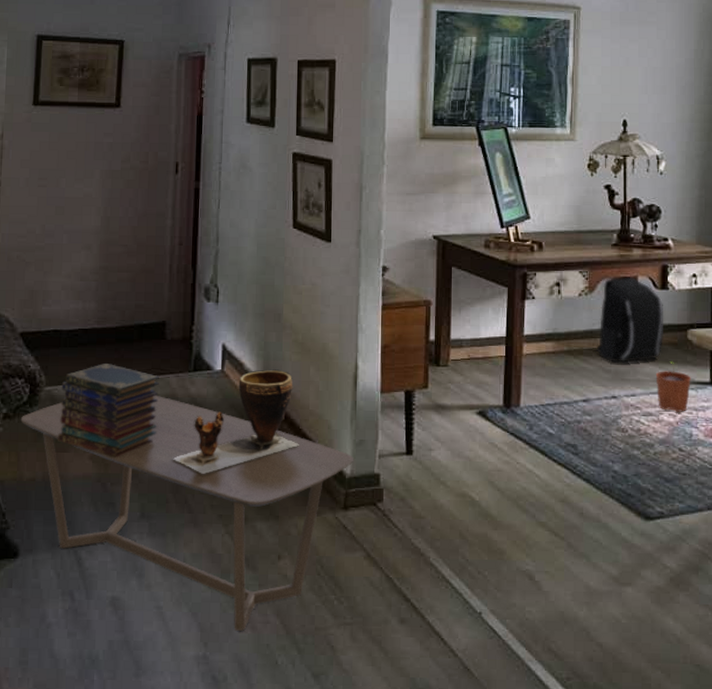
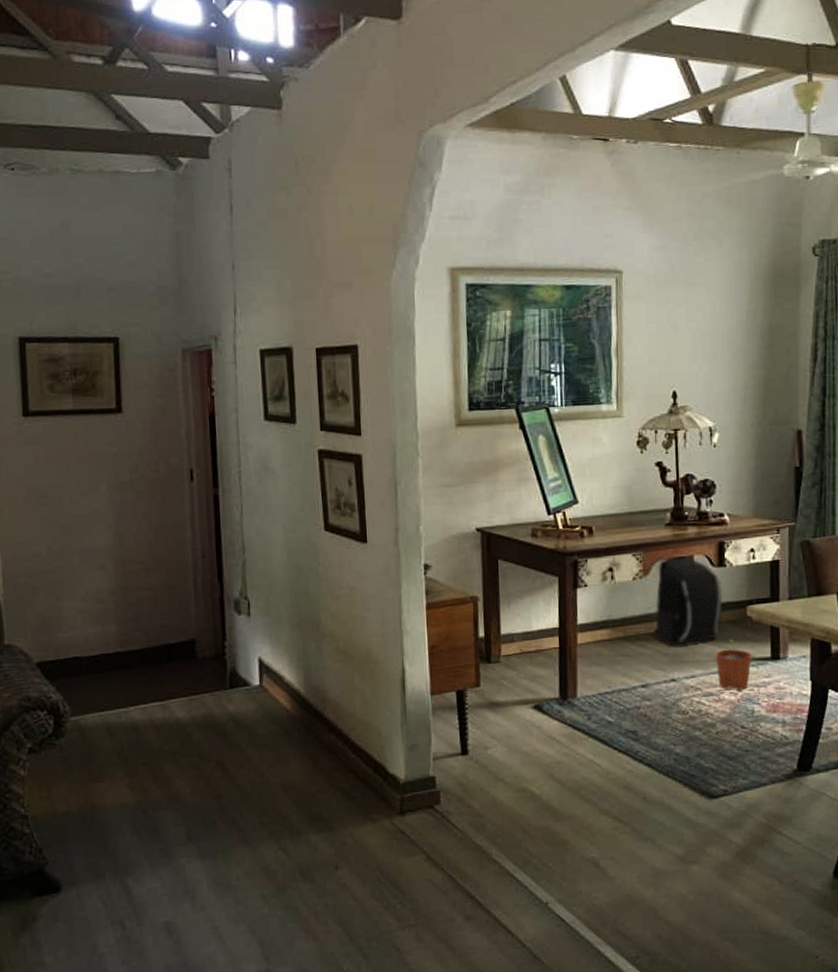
coffee table: present [20,396,353,631] -> none [47,716,407,943]
book stack: present [58,362,159,458] -> none [88,687,196,783]
clay pot: present [172,369,300,475] -> none [215,679,350,793]

